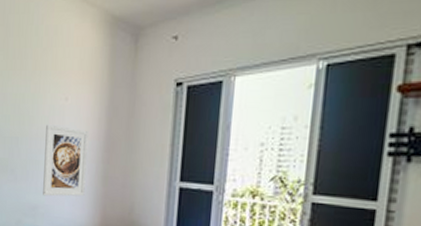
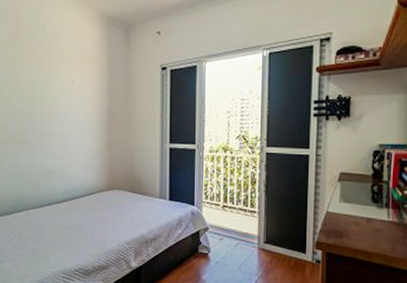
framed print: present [43,124,88,197] -> none [56,103,93,162]

